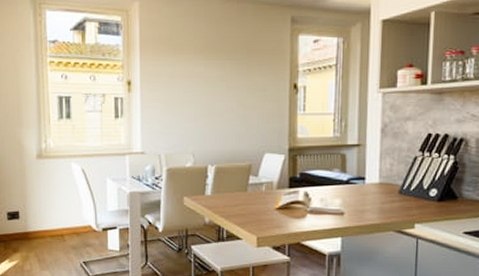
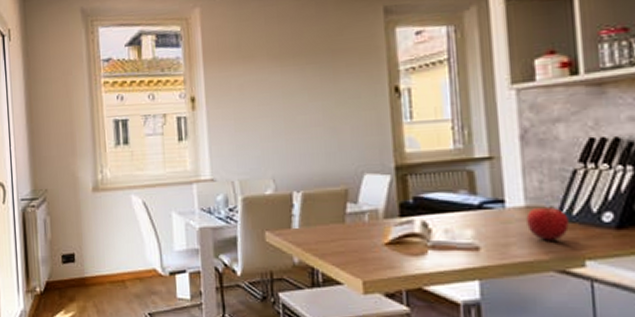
fruit: none [379,183,407,209] -> present [526,206,569,241]

